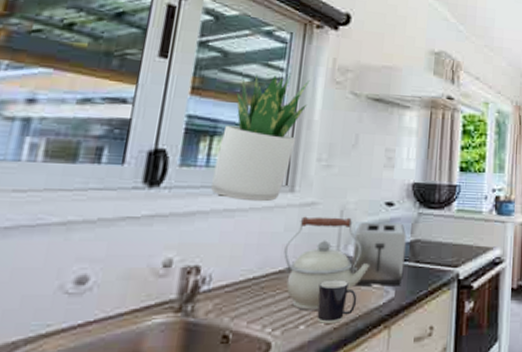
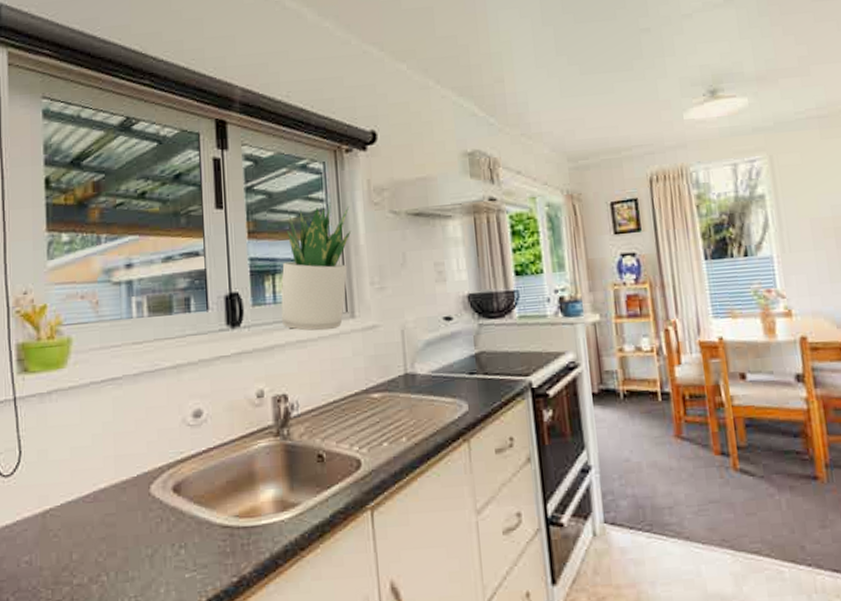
kettle: present [283,216,370,310] -> none [356,336,439,428]
mug: present [316,280,357,323] -> none [393,397,433,440]
toaster: present [349,222,407,285] -> none [418,336,474,402]

